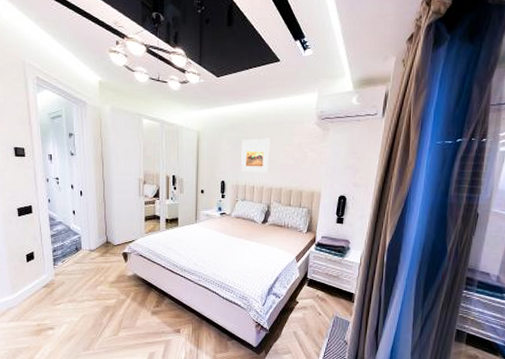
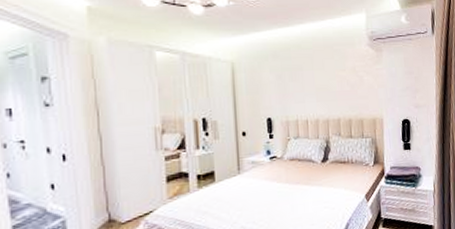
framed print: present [241,138,270,173] -> none [288,64,322,104]

